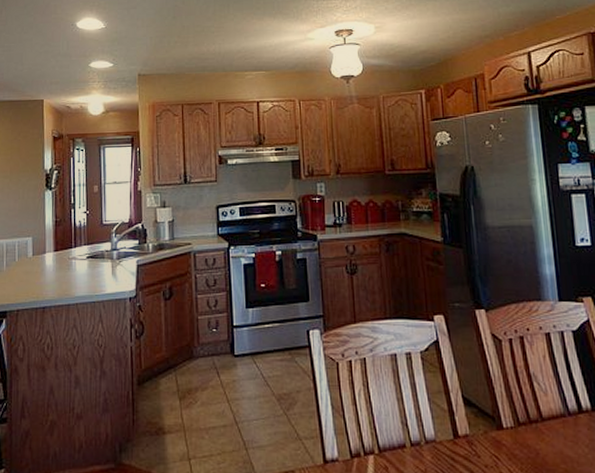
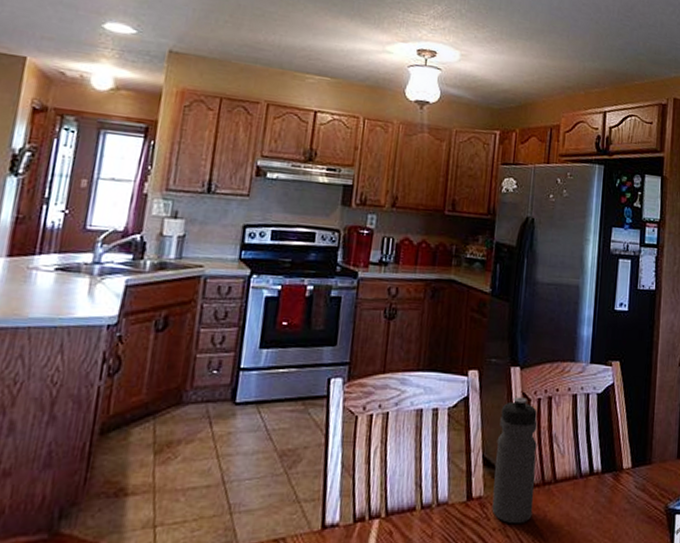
water bottle: none [473,338,524,462] -> present [491,397,538,524]

